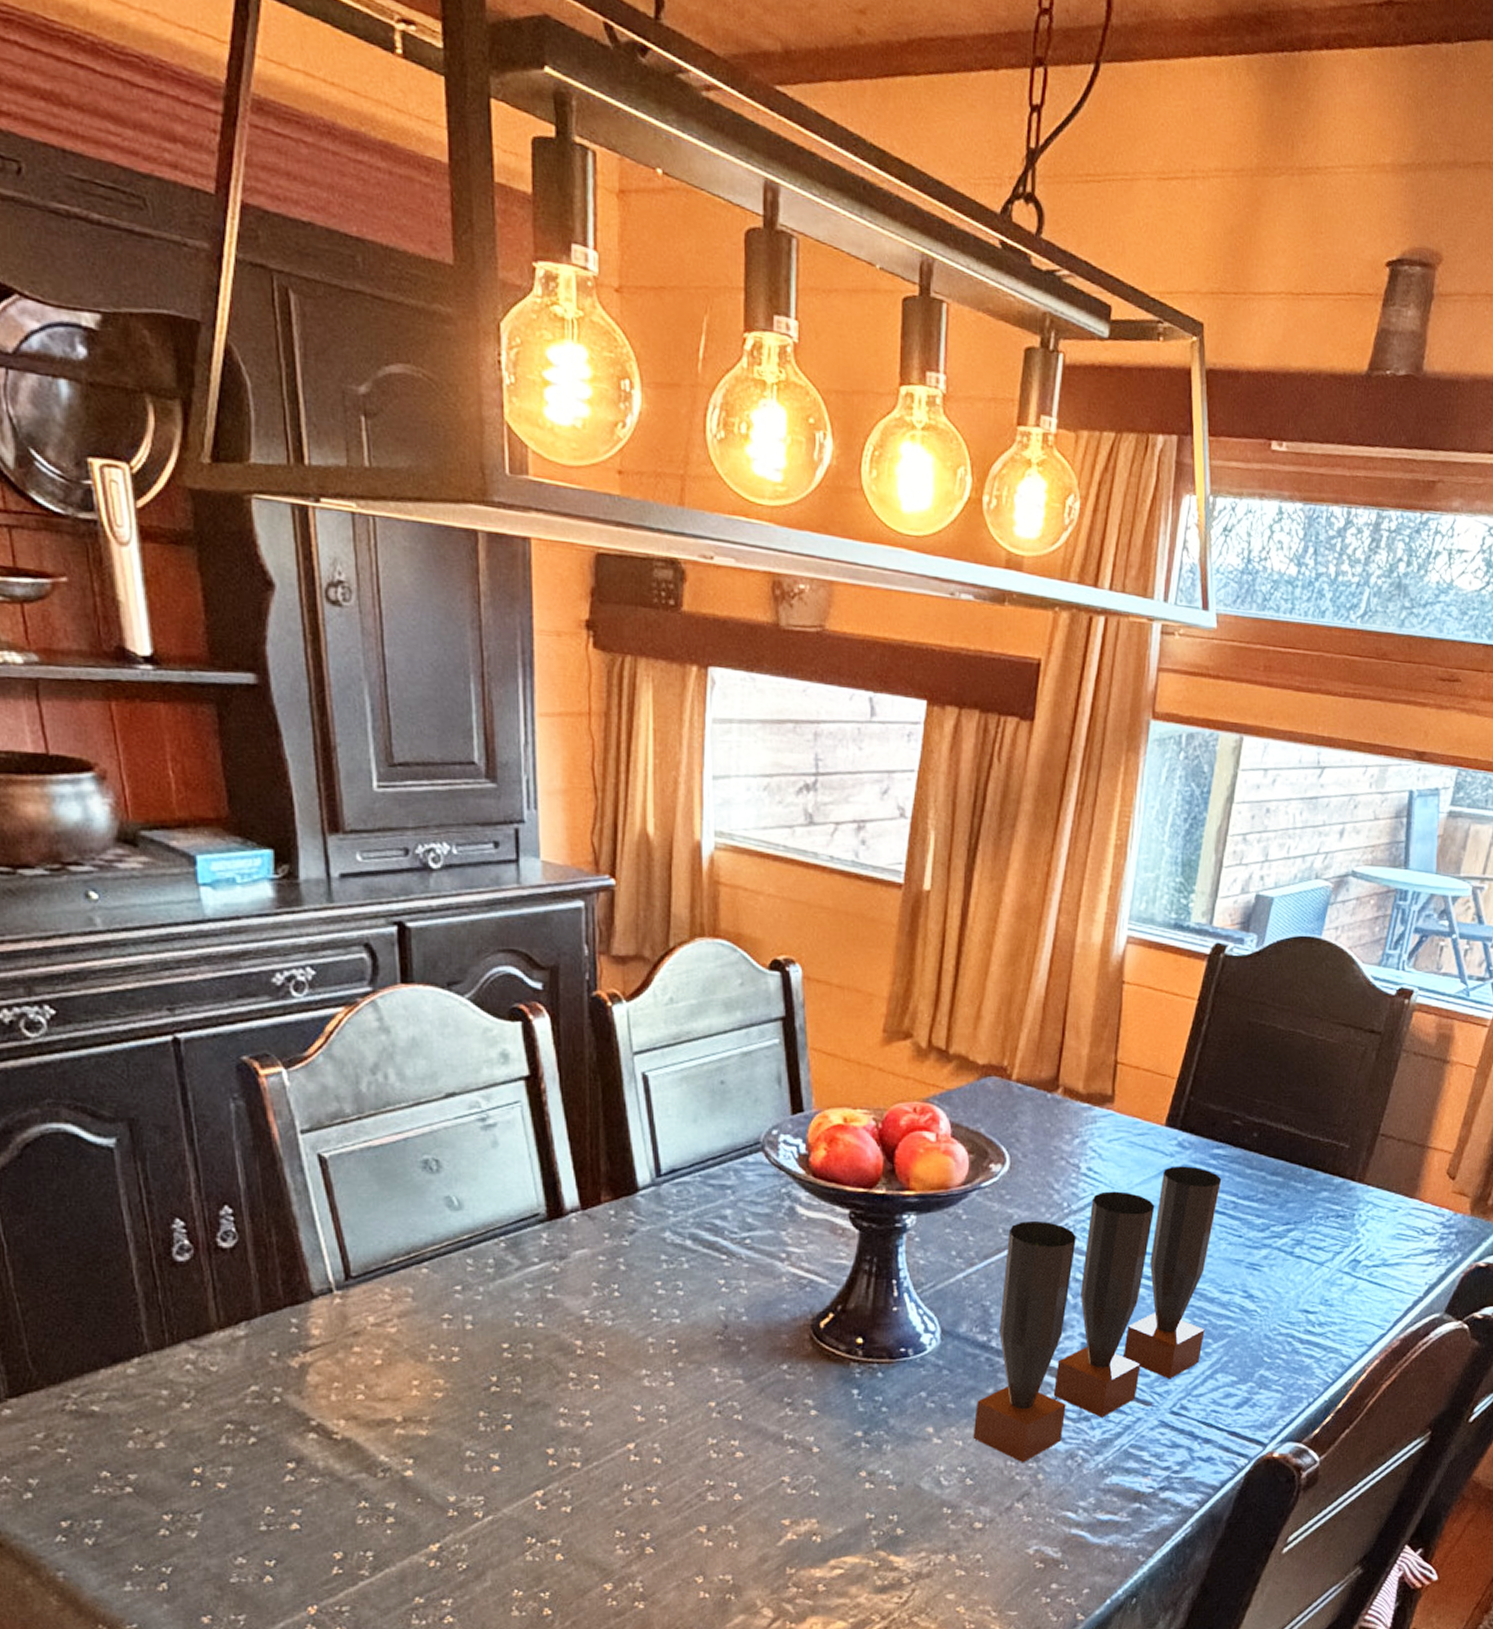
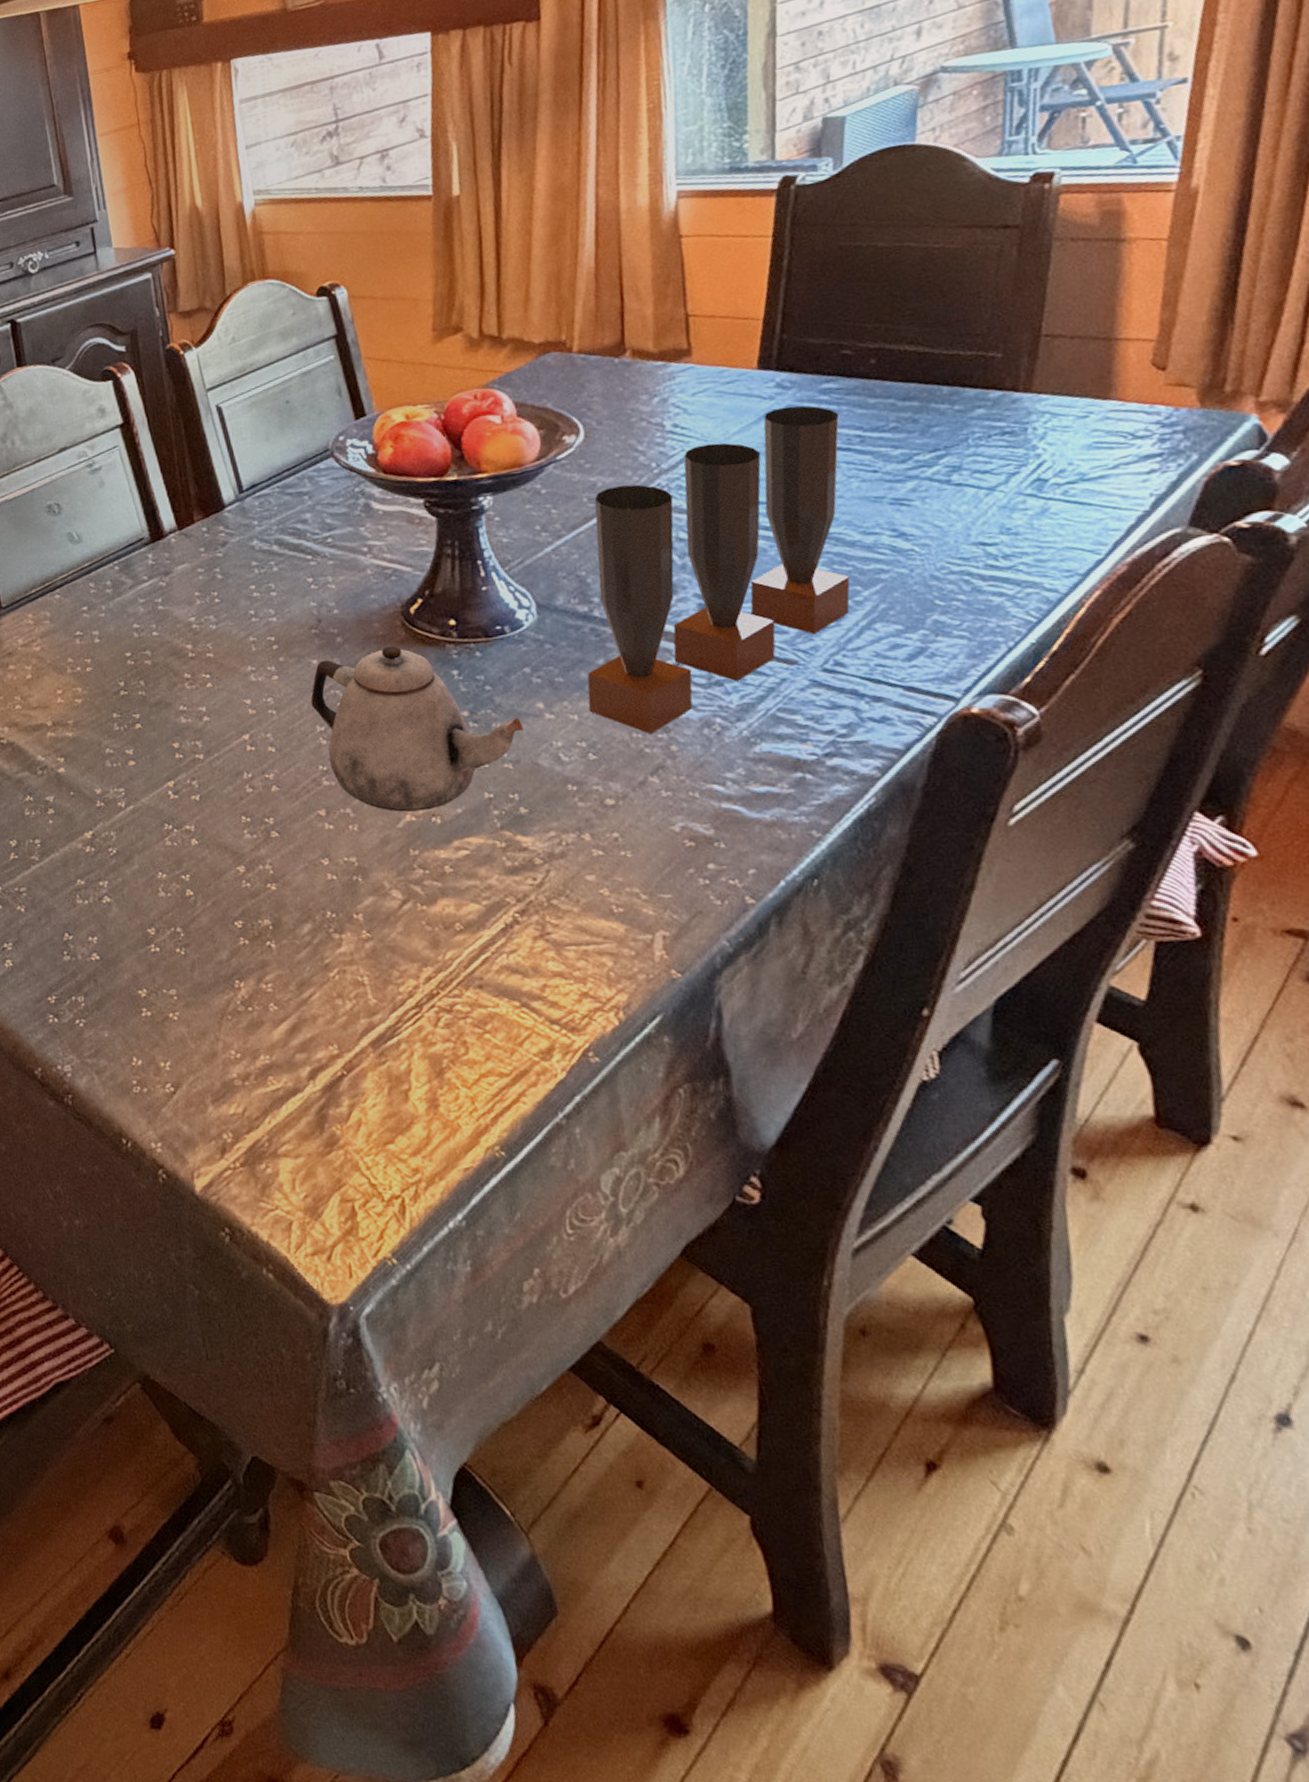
teapot: none [706,1359,912,1530] -> present [310,645,524,812]

